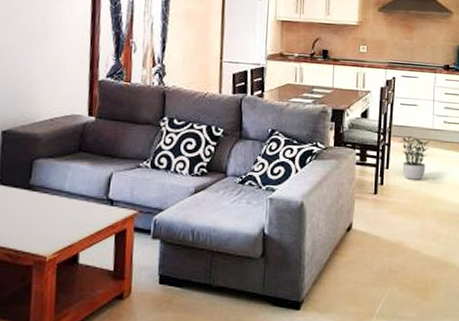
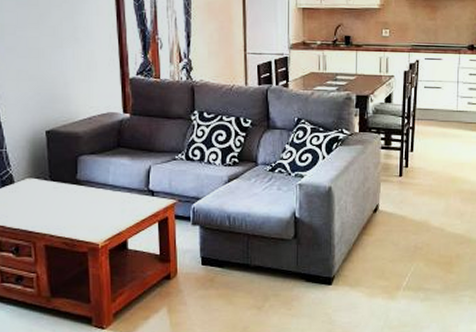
potted plant: present [398,135,431,180] -> none [422,118,455,161]

